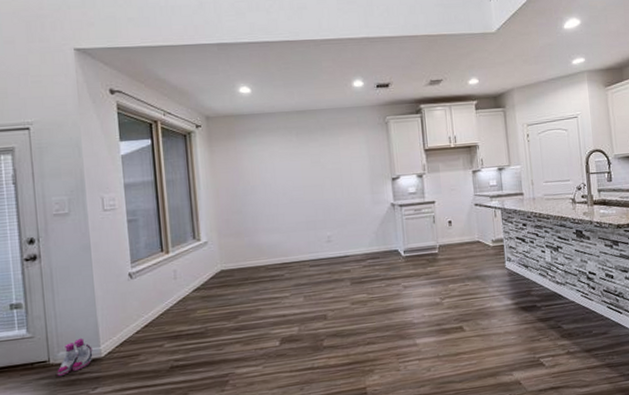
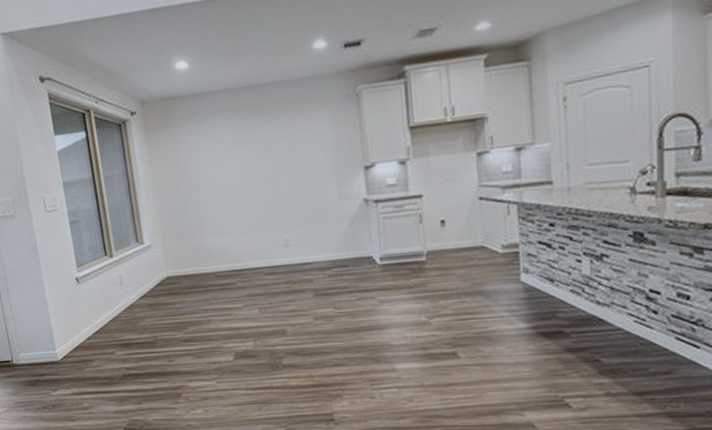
boots: present [57,338,93,377] -> none [20,340,50,377]

